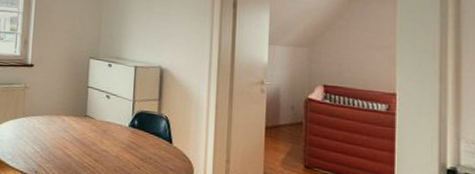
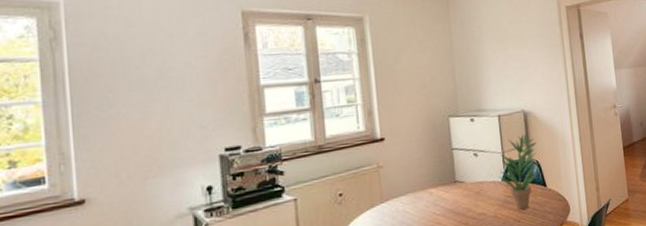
potted plant: none [126,87,169,159] -> present [499,132,539,210]

